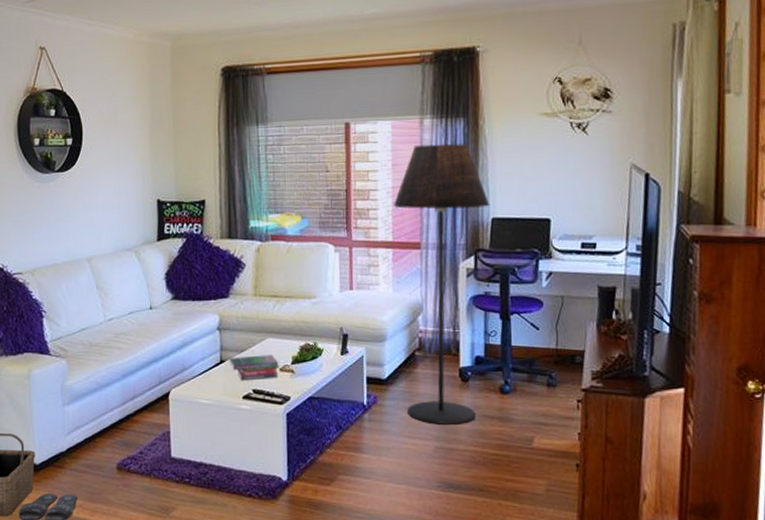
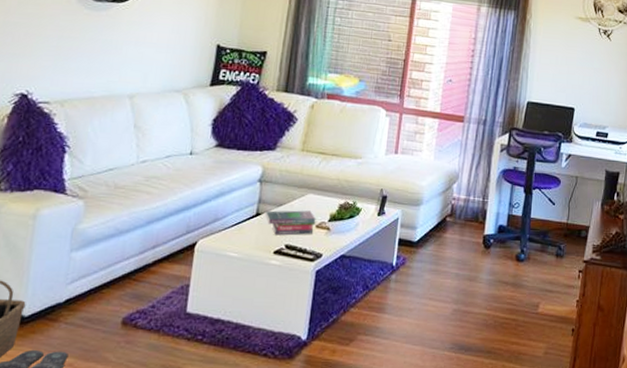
floor lamp: present [393,143,490,425] -> none [432,28,528,288]

